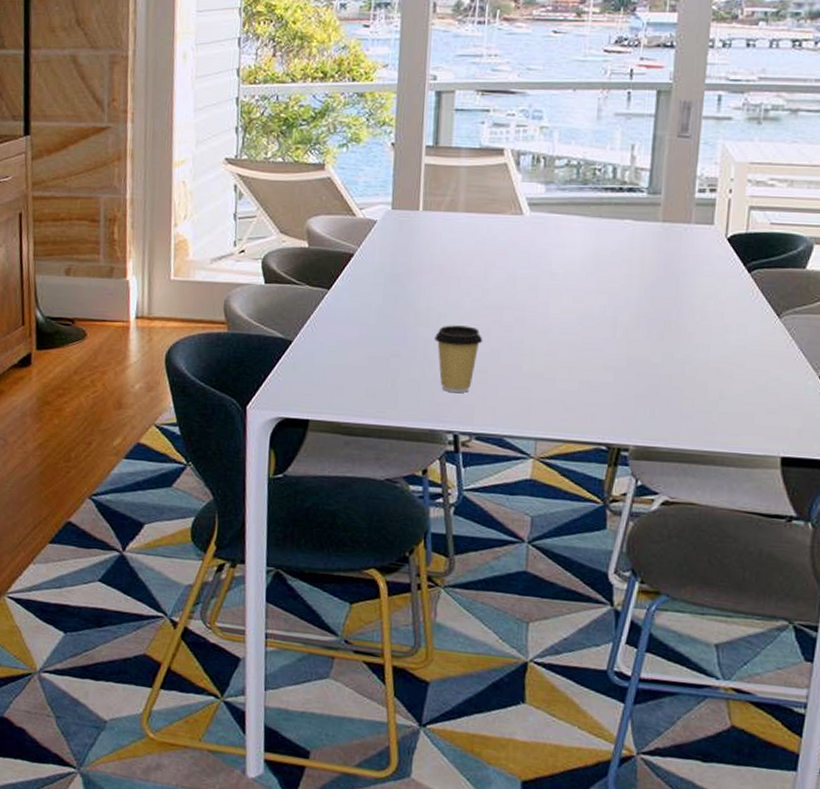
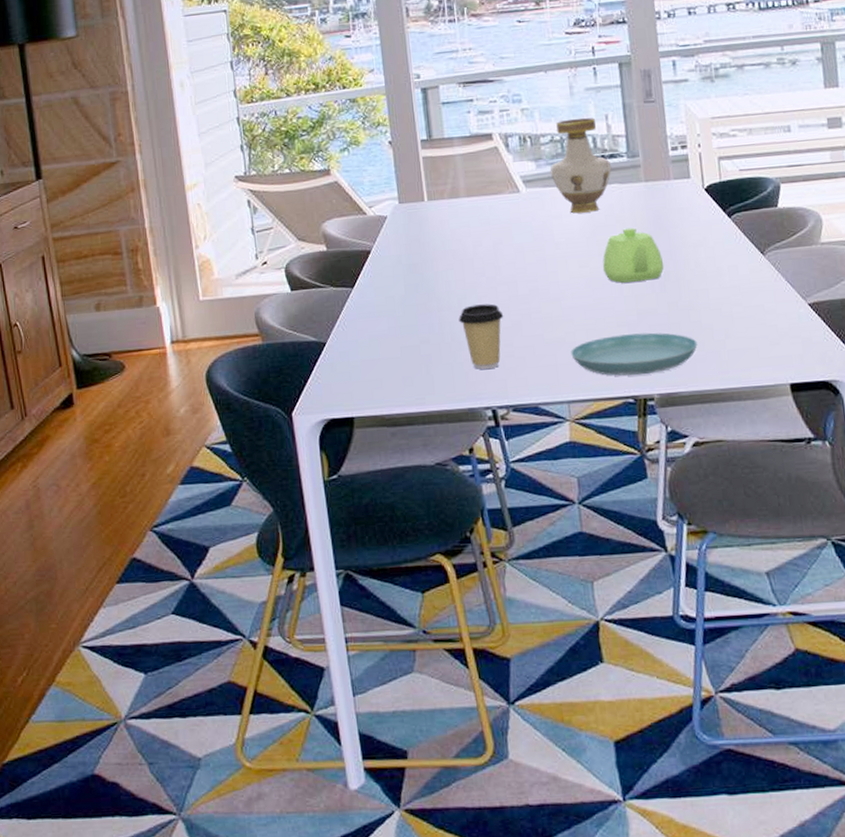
saucer: none [547,378,687,424] -> present [571,332,698,376]
vase: none [559,144,629,246] -> present [549,117,612,214]
teapot: none [598,268,667,327] -> present [602,227,664,283]

